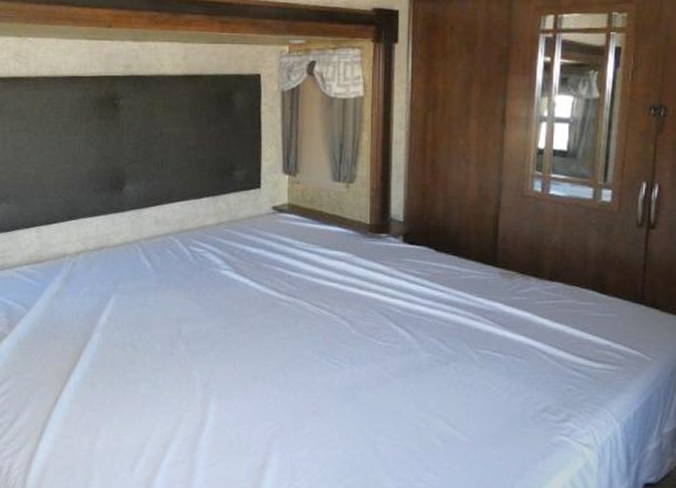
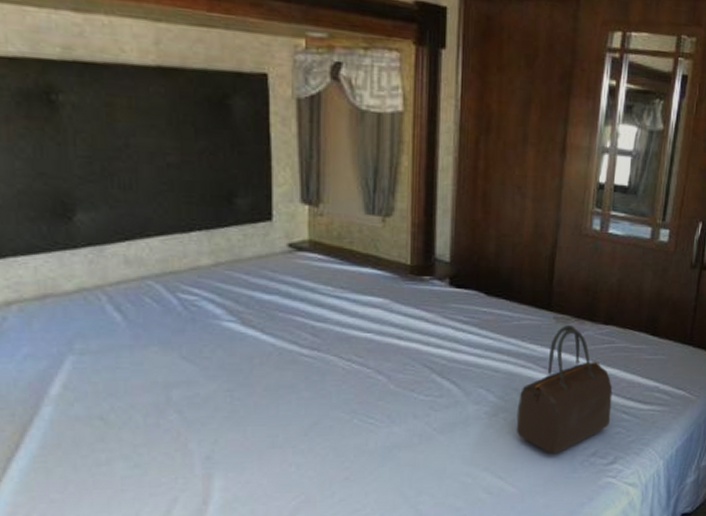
handbag: none [466,281,562,407] -> present [516,325,613,455]

